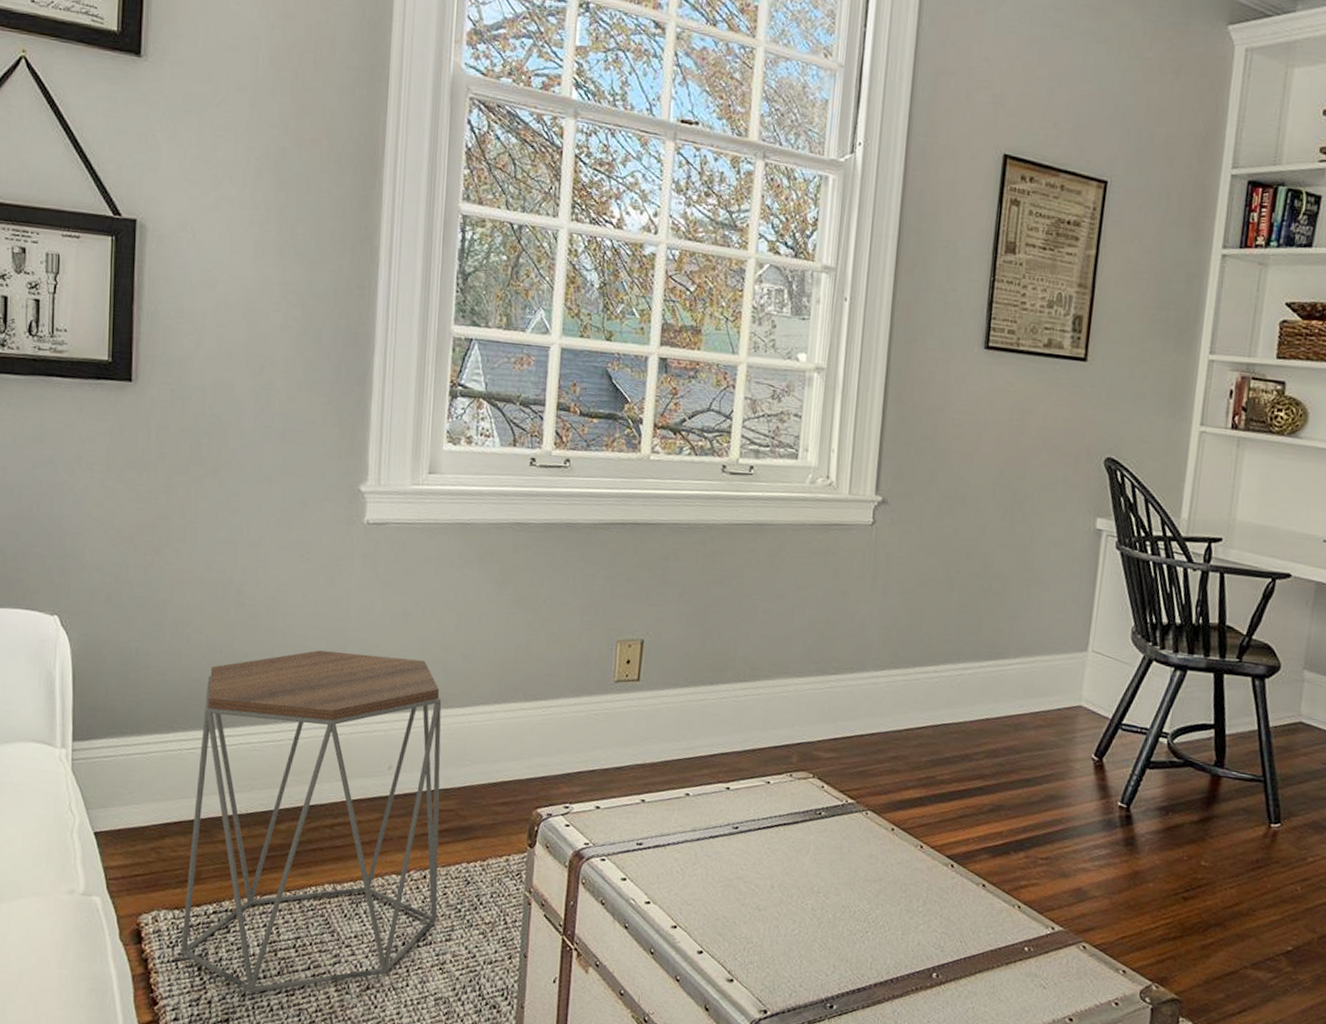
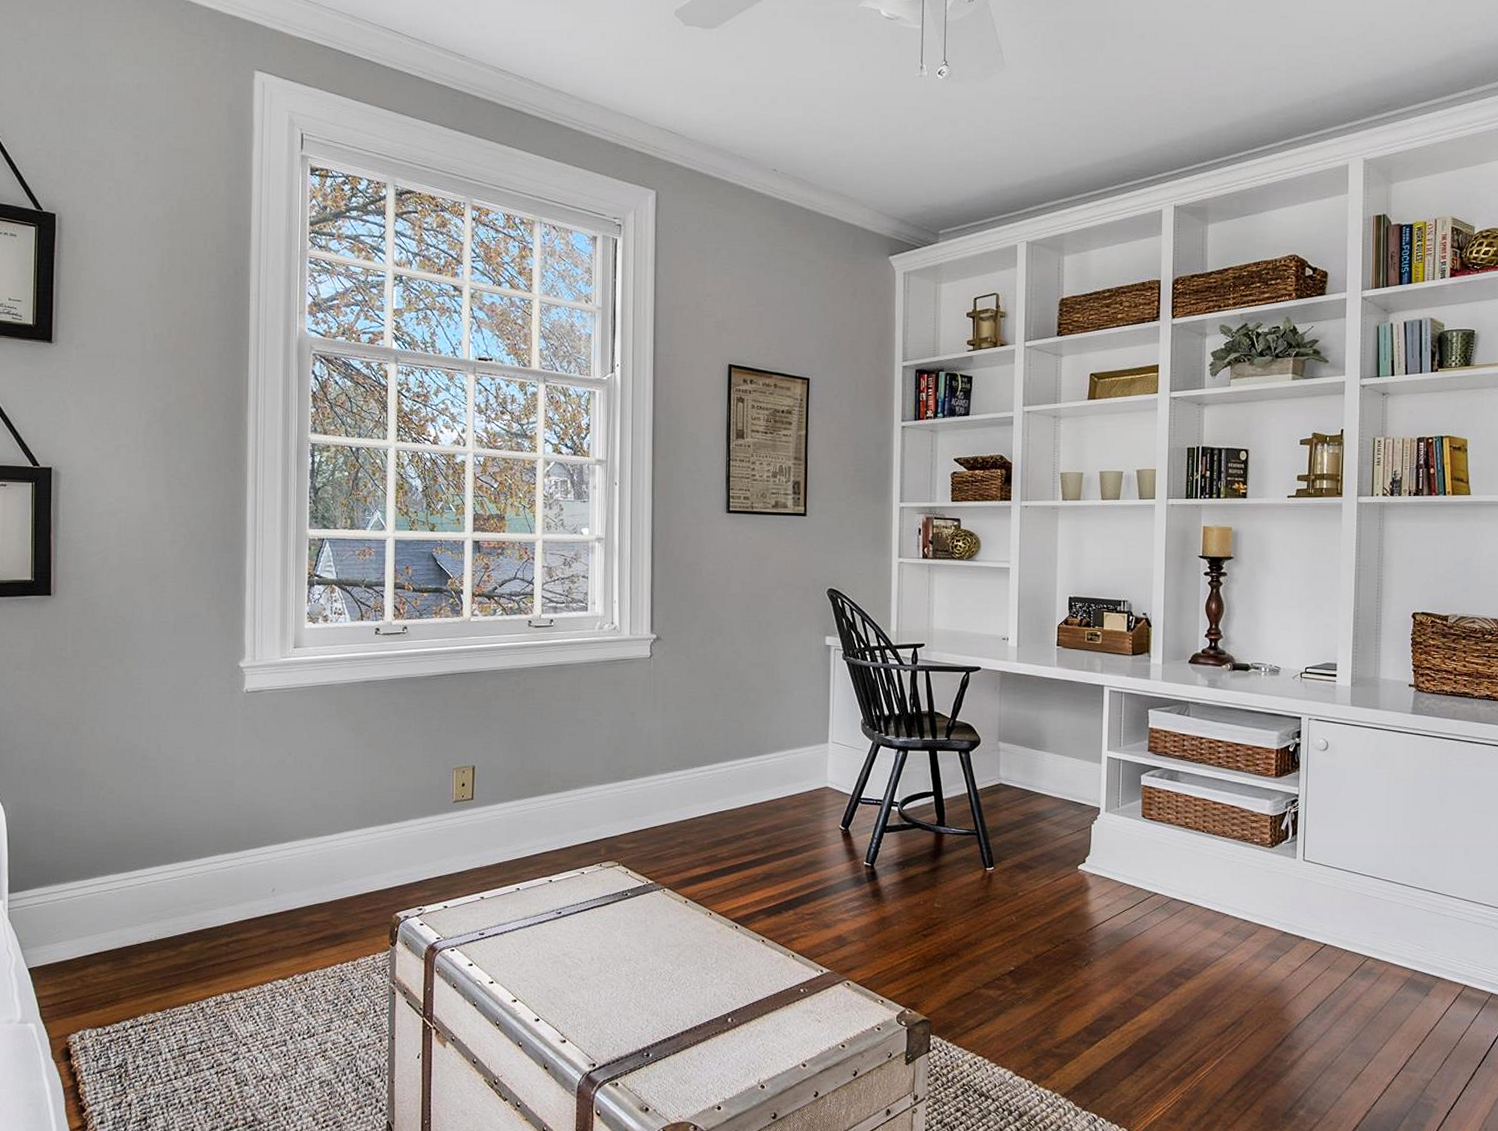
side table: present [181,650,442,993] -> none [104,798,318,1093]

